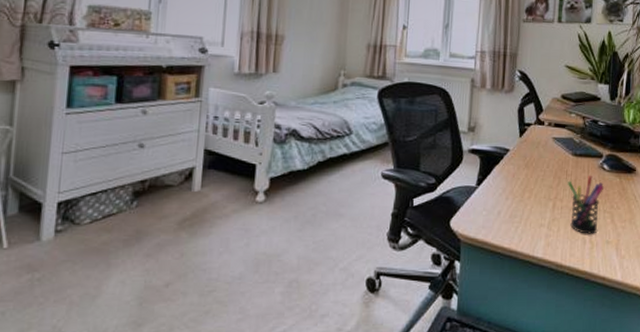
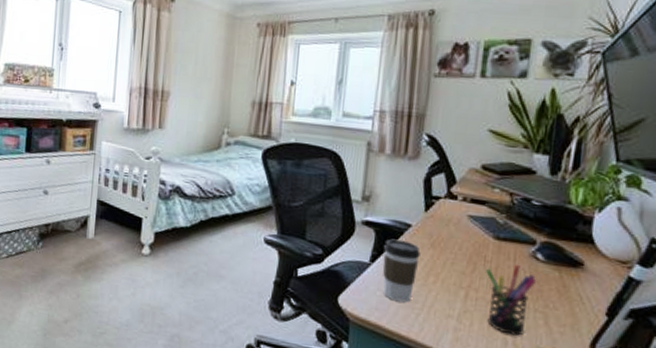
coffee cup: none [487,163,517,218] -> present [383,239,420,303]

